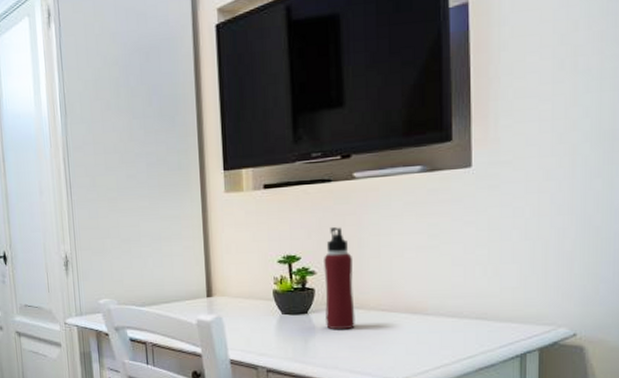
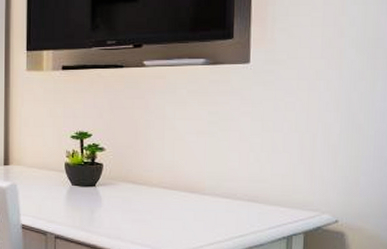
water bottle: present [324,226,355,330] -> none [112,108,139,204]

